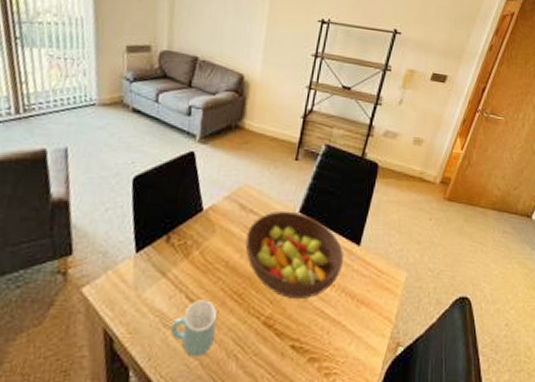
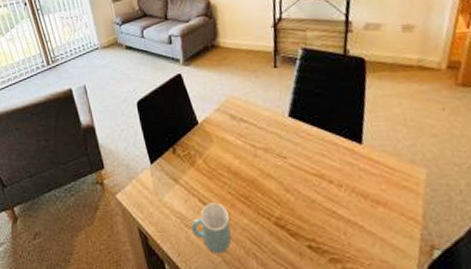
fruit bowl: present [245,210,344,299] -> none [241,116,347,200]

